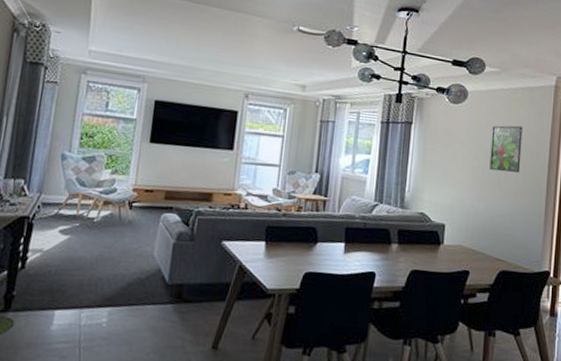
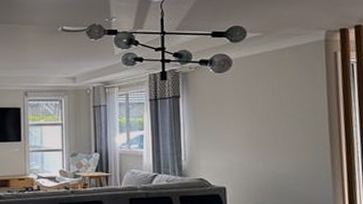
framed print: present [489,125,523,174] -> none [262,85,298,132]

